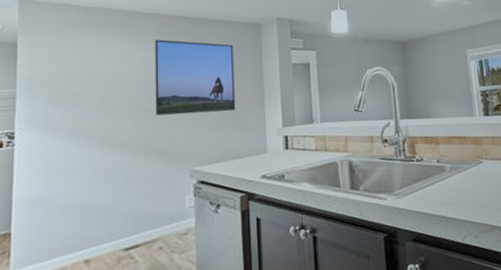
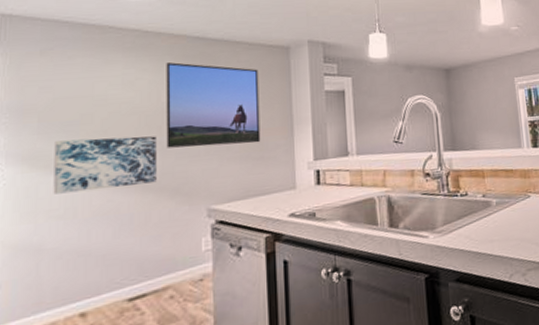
wall art: none [62,105,147,156] -> present [53,136,157,195]

